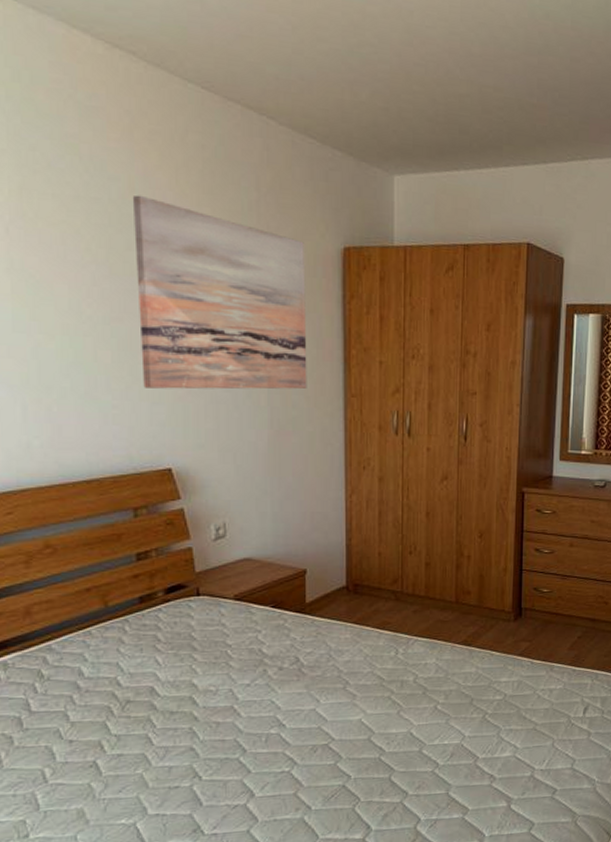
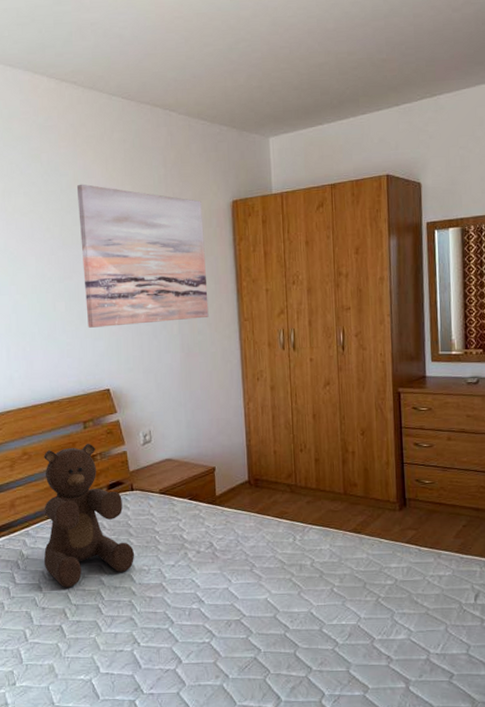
teddy bear: none [72,535,198,715] -> present [43,443,134,588]

